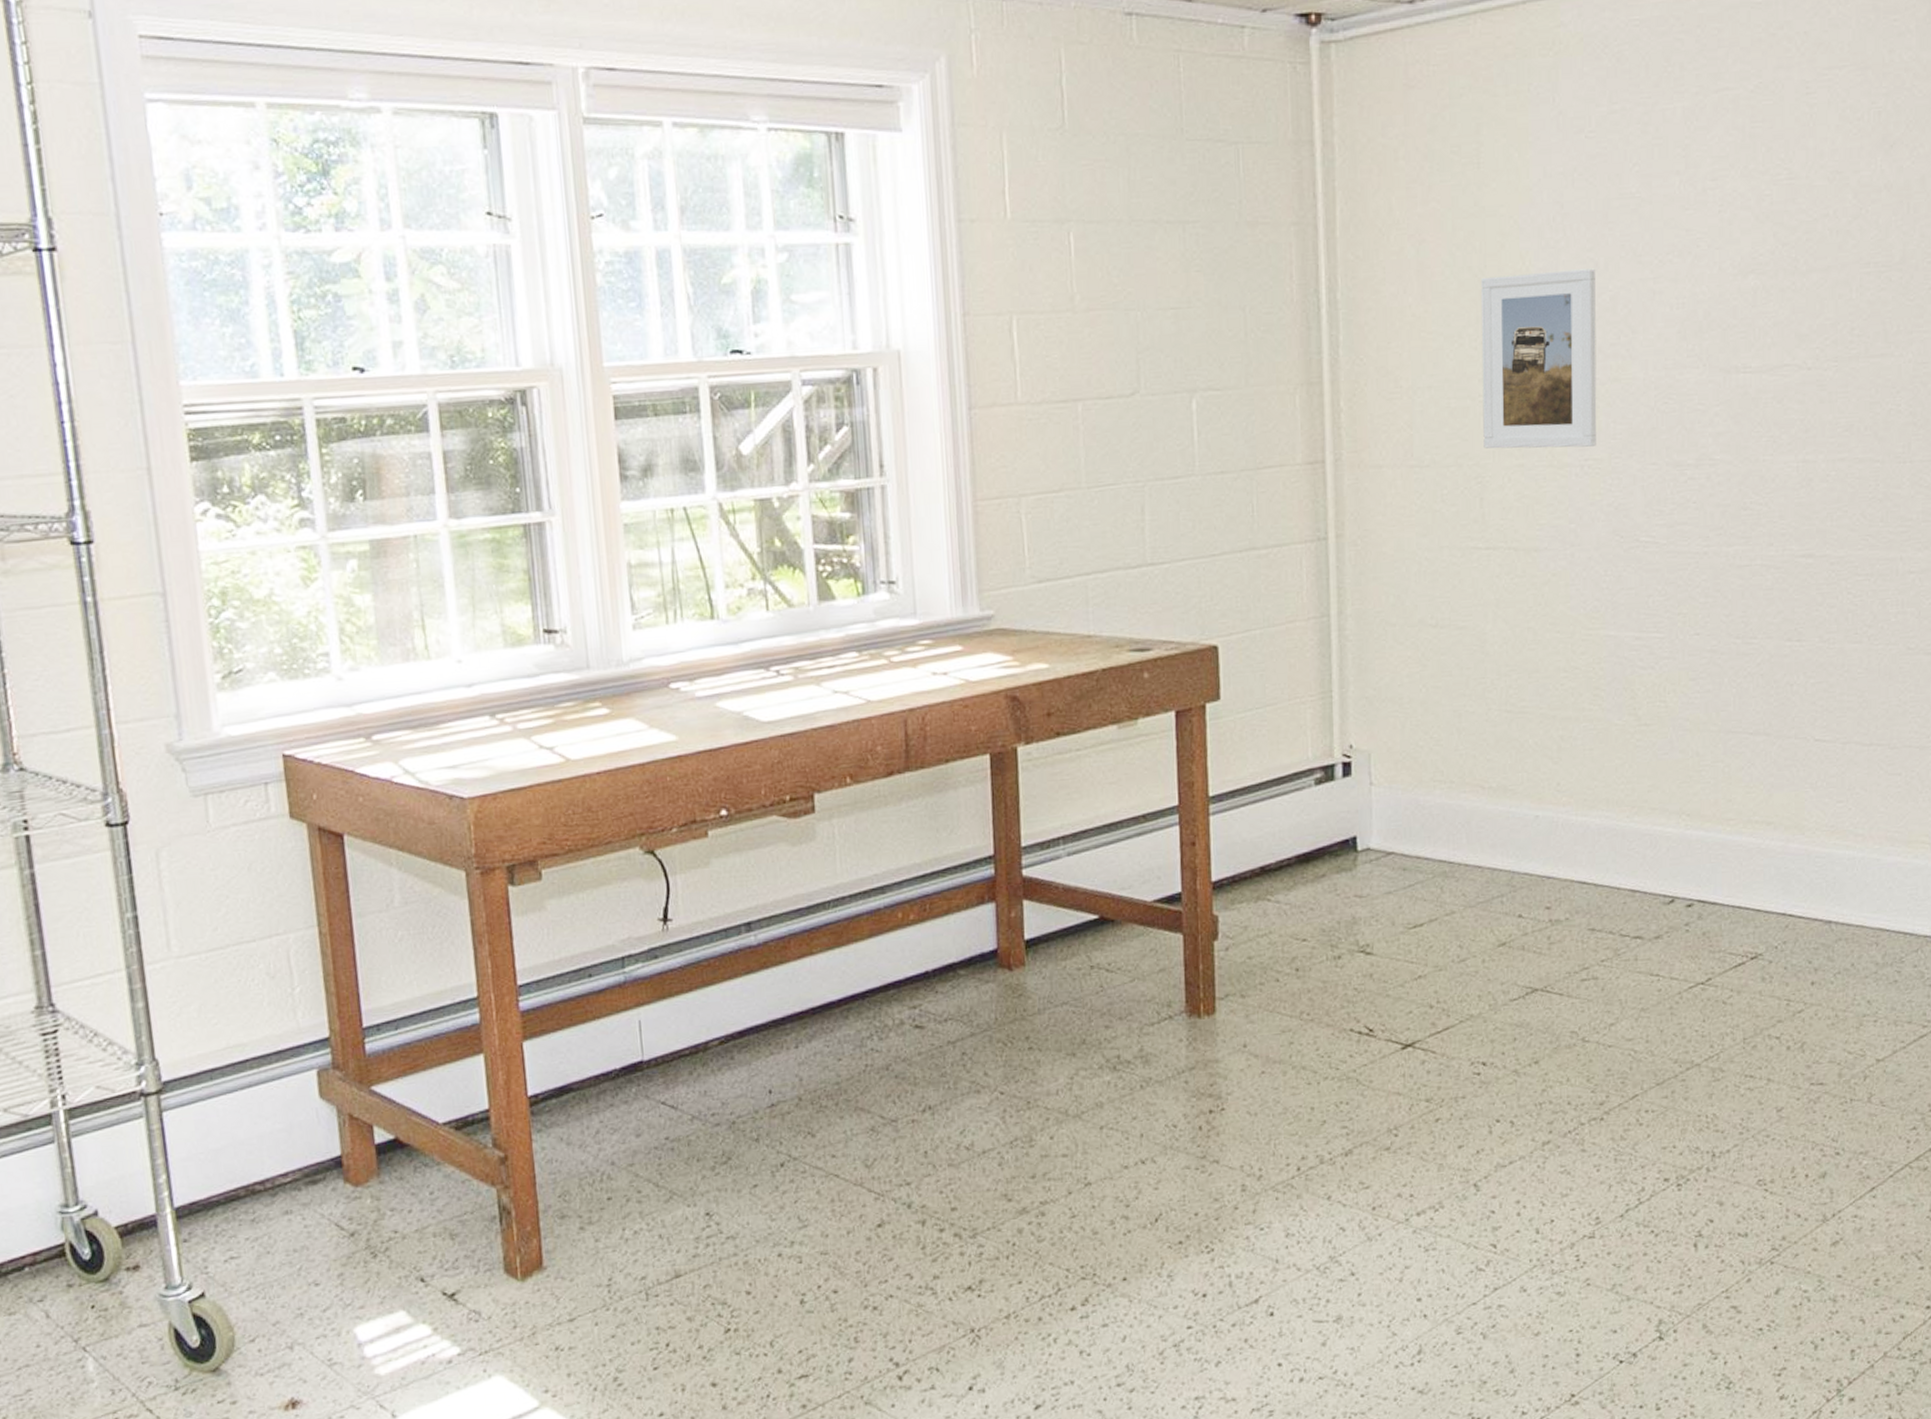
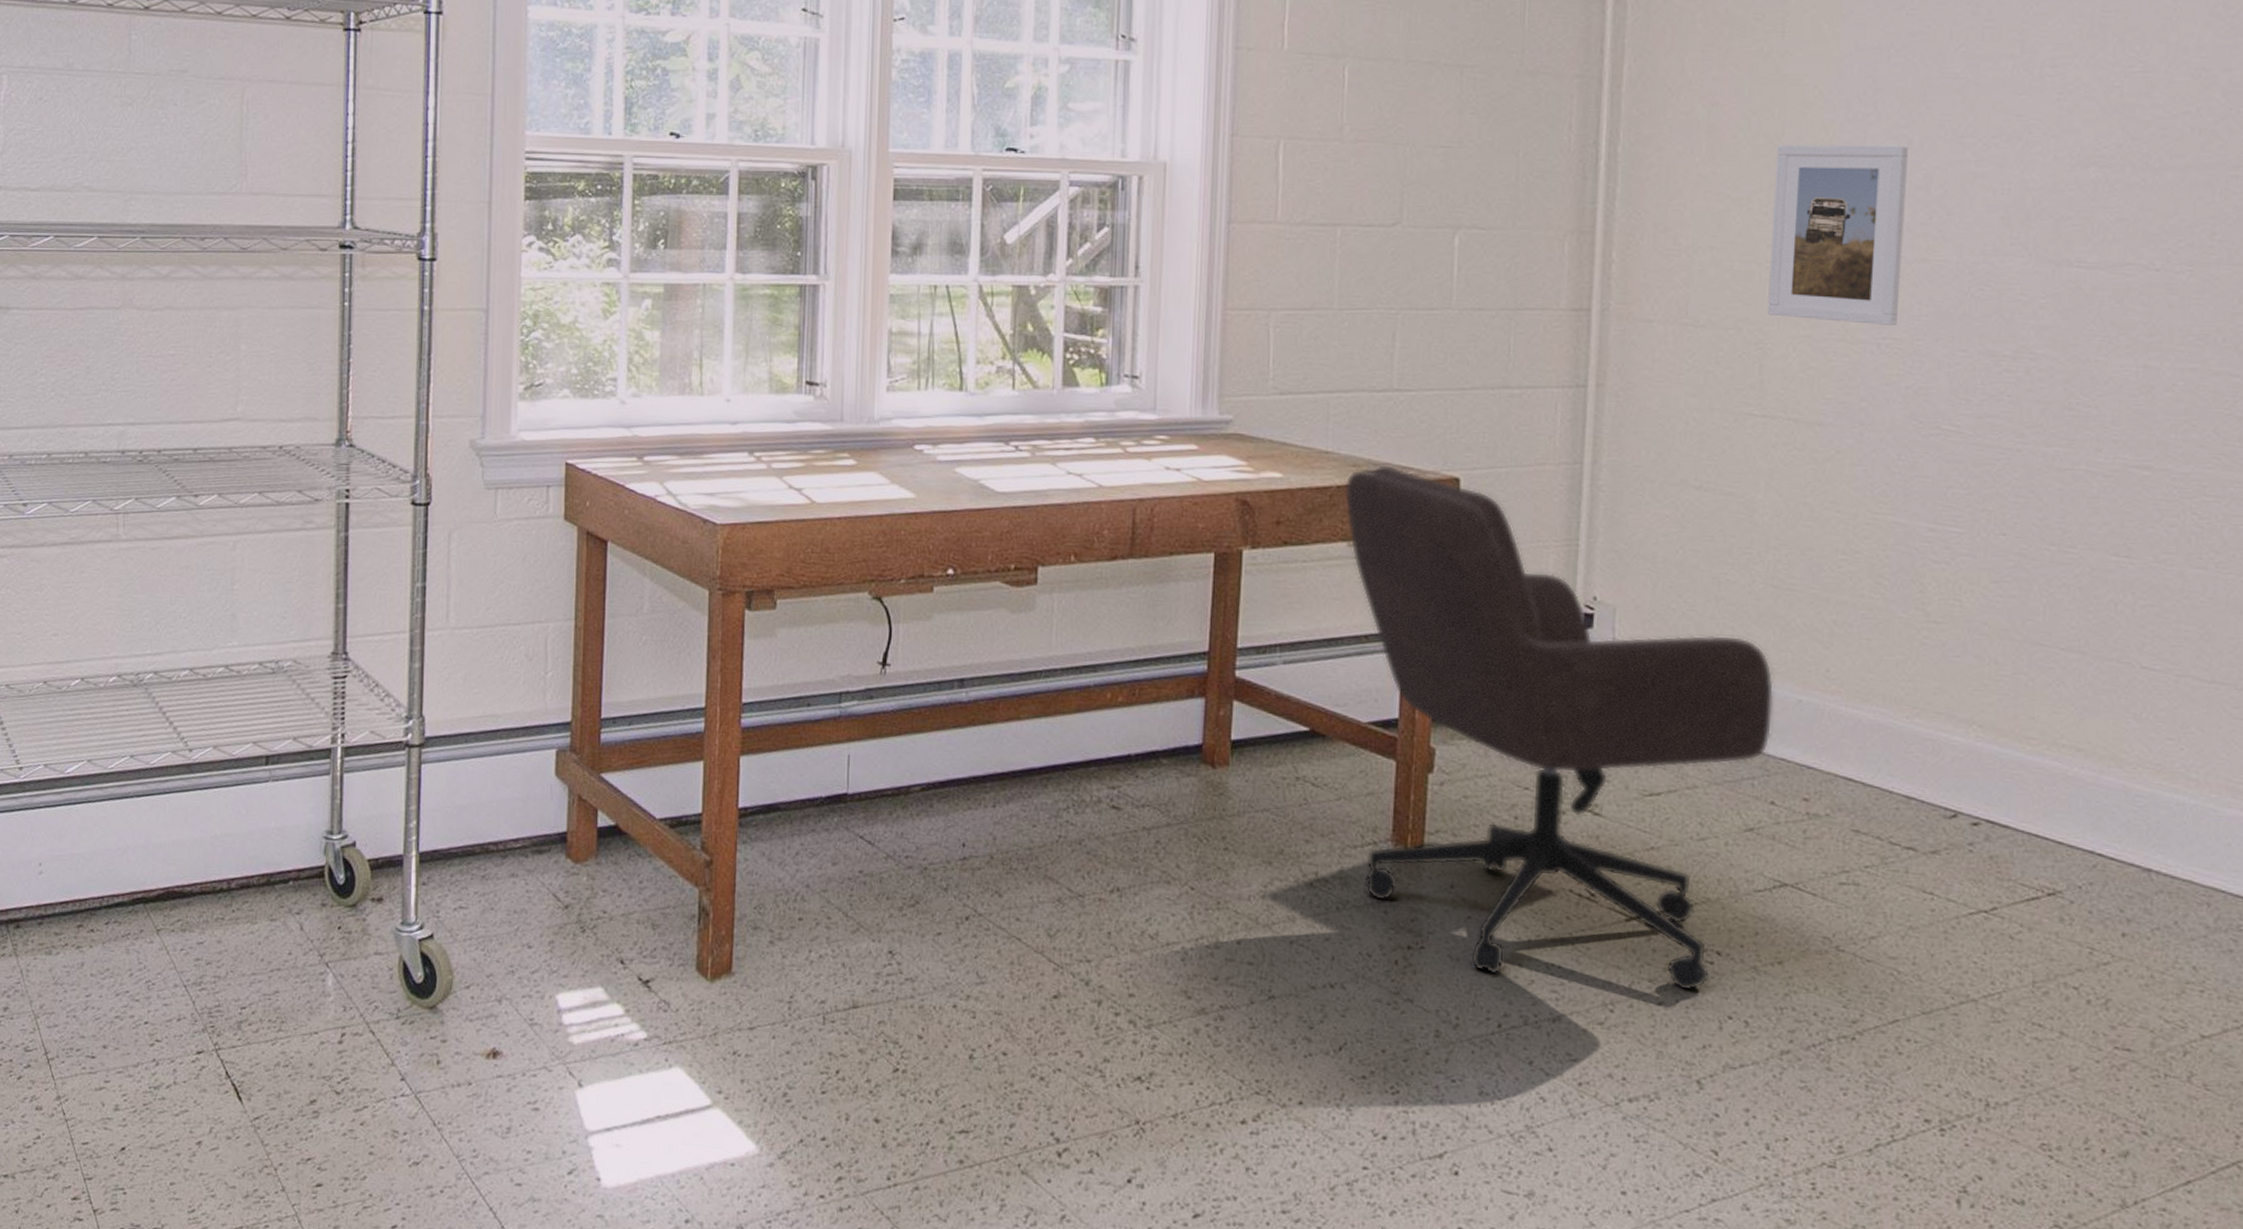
office chair: none [1109,640,1516,1122] -> present [1344,464,1775,992]

